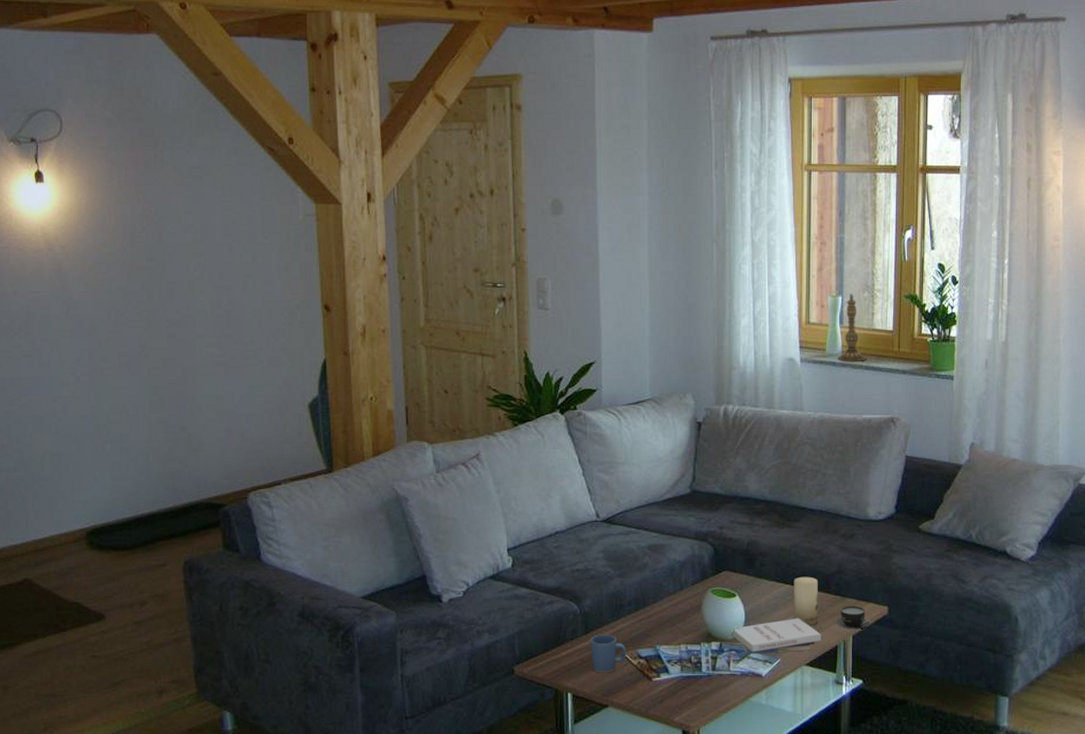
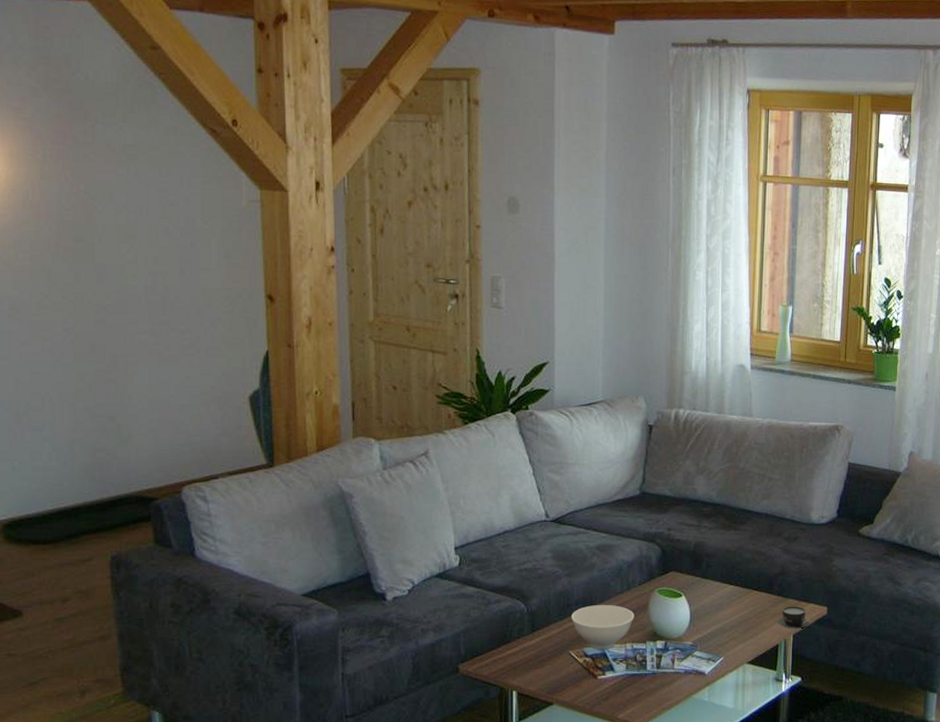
mug: present [590,634,627,673] -> none [536,633,573,671]
bowl: none [624,606,688,652] -> present [571,605,634,650]
books: present [732,618,821,654] -> none [677,617,763,652]
candle: present [794,576,818,626] -> none [737,577,761,625]
candlestick: present [838,293,866,363] -> none [787,303,814,371]

